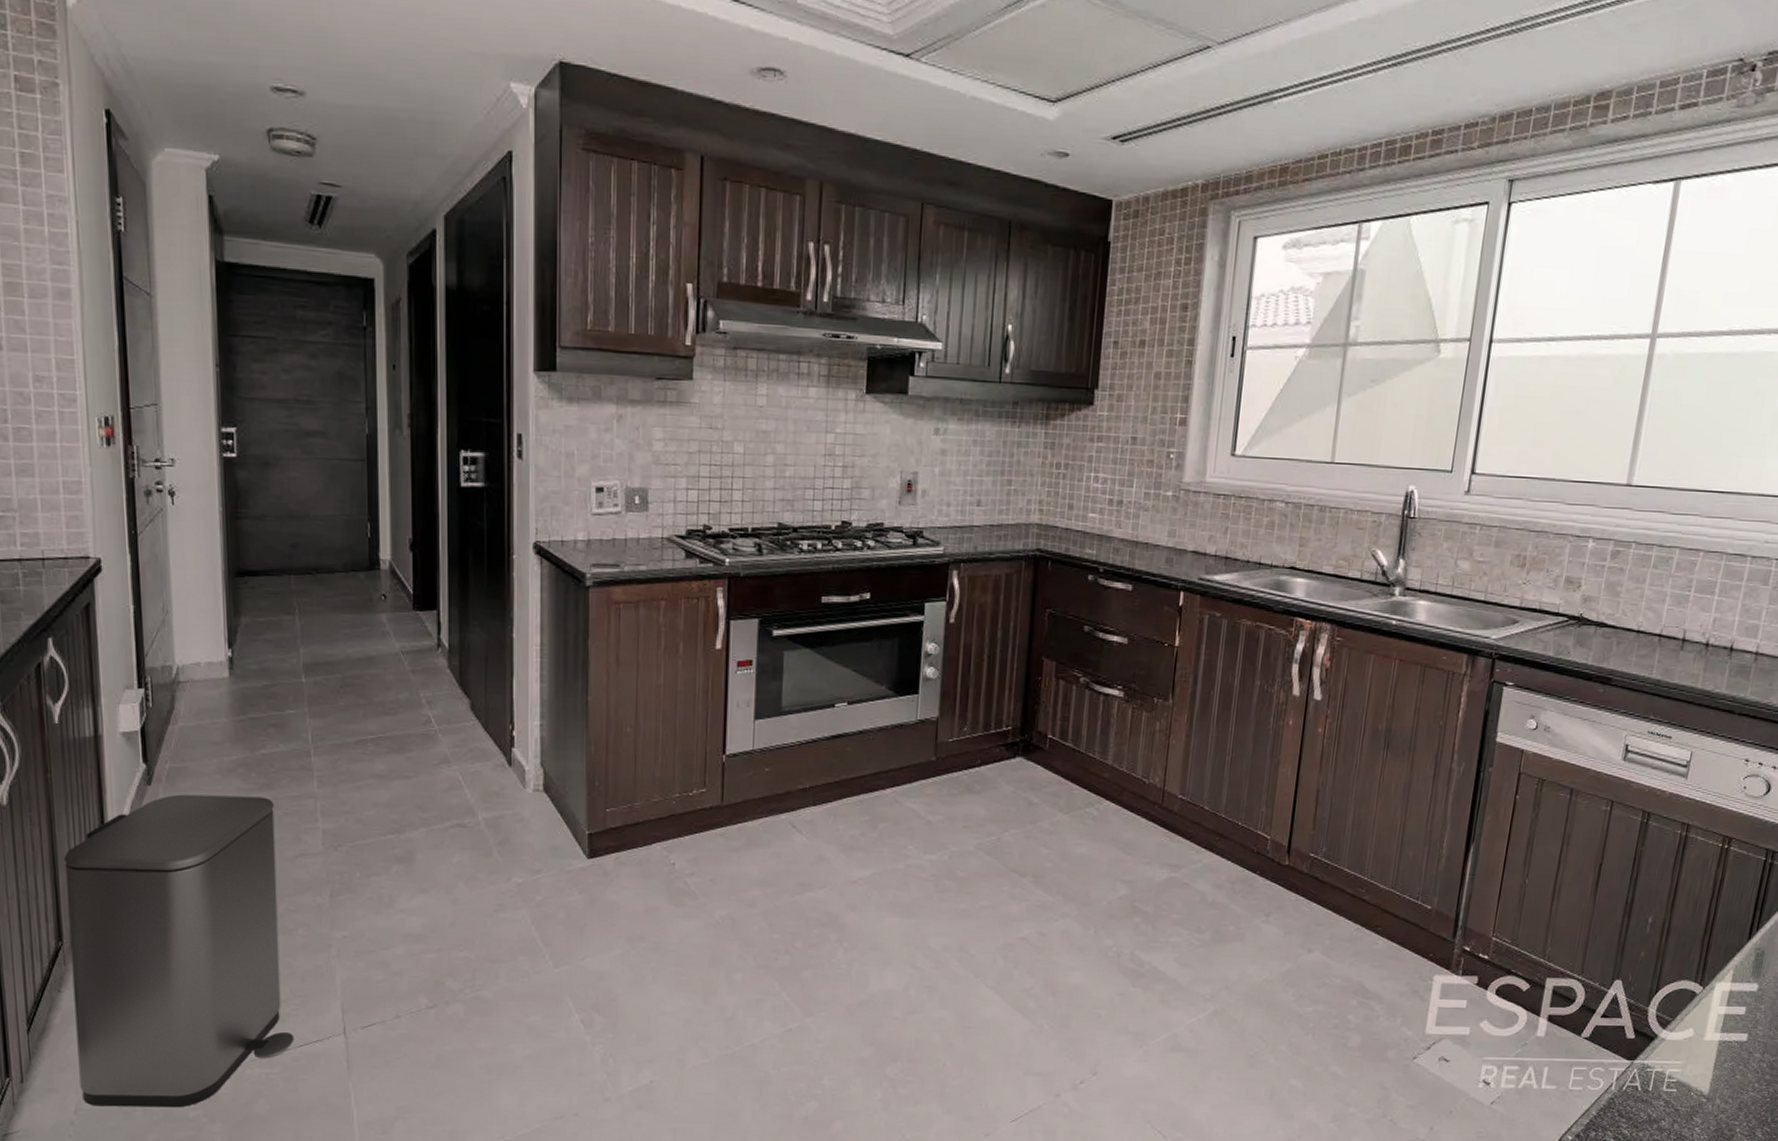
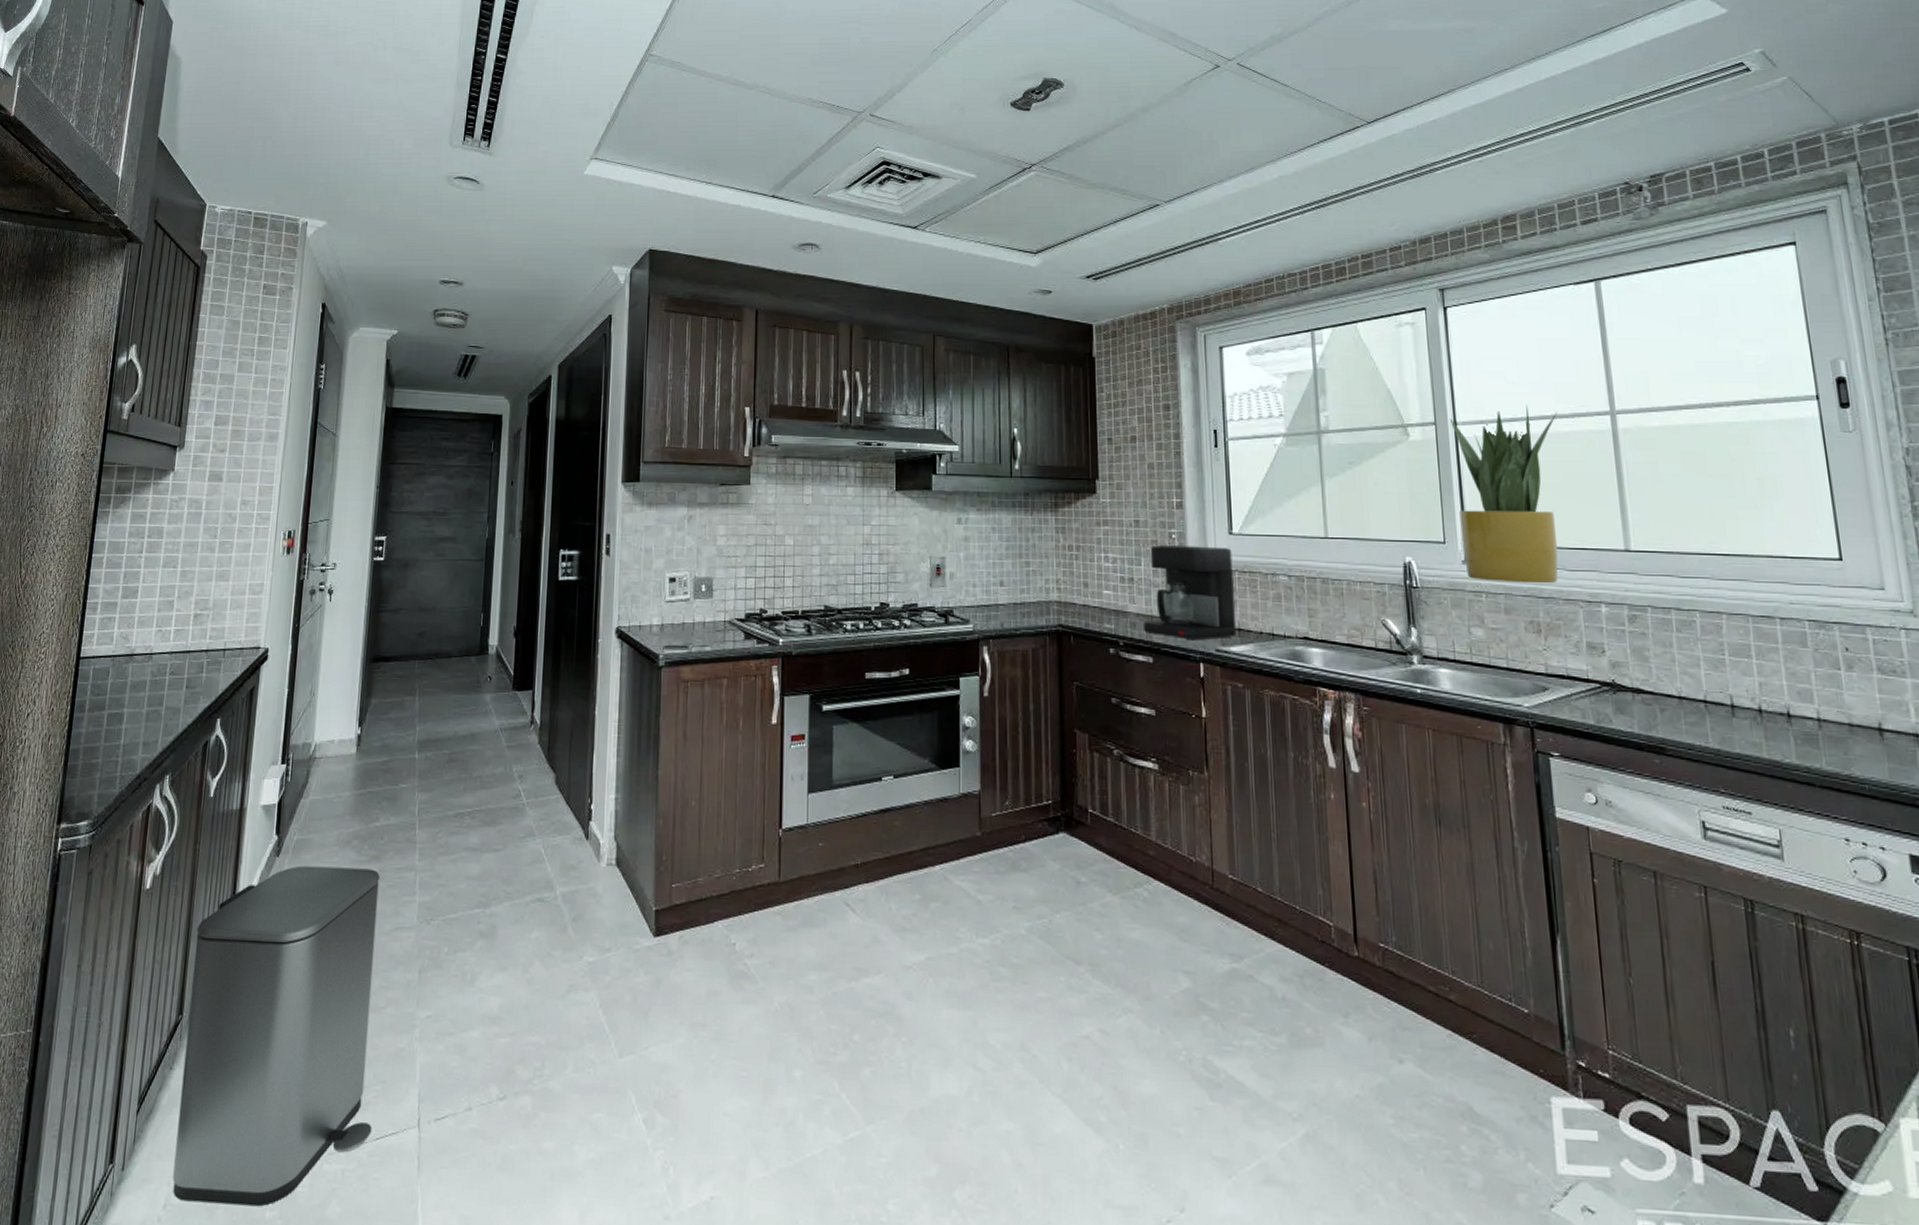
coffee maker: none [1125,465,1232,568] -> present [1142,545,1236,641]
planter: none [1466,323,1599,517] -> present [1449,405,1558,584]

